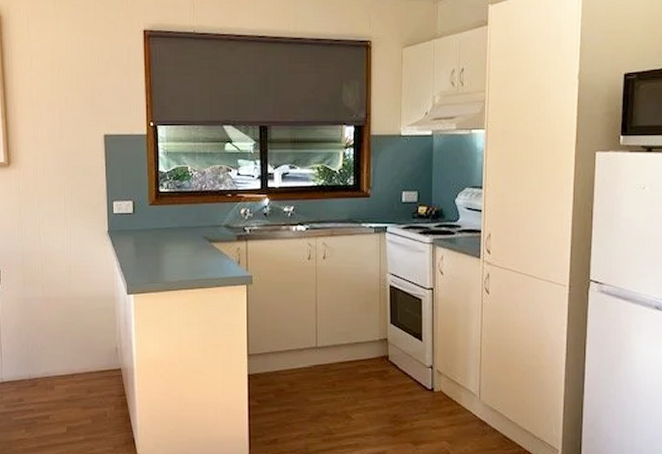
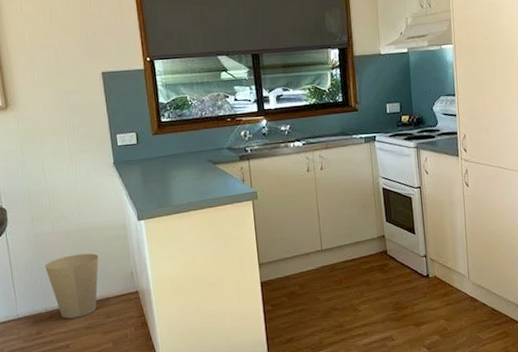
trash can: none [32,323,85,389] -> present [44,253,99,319]

